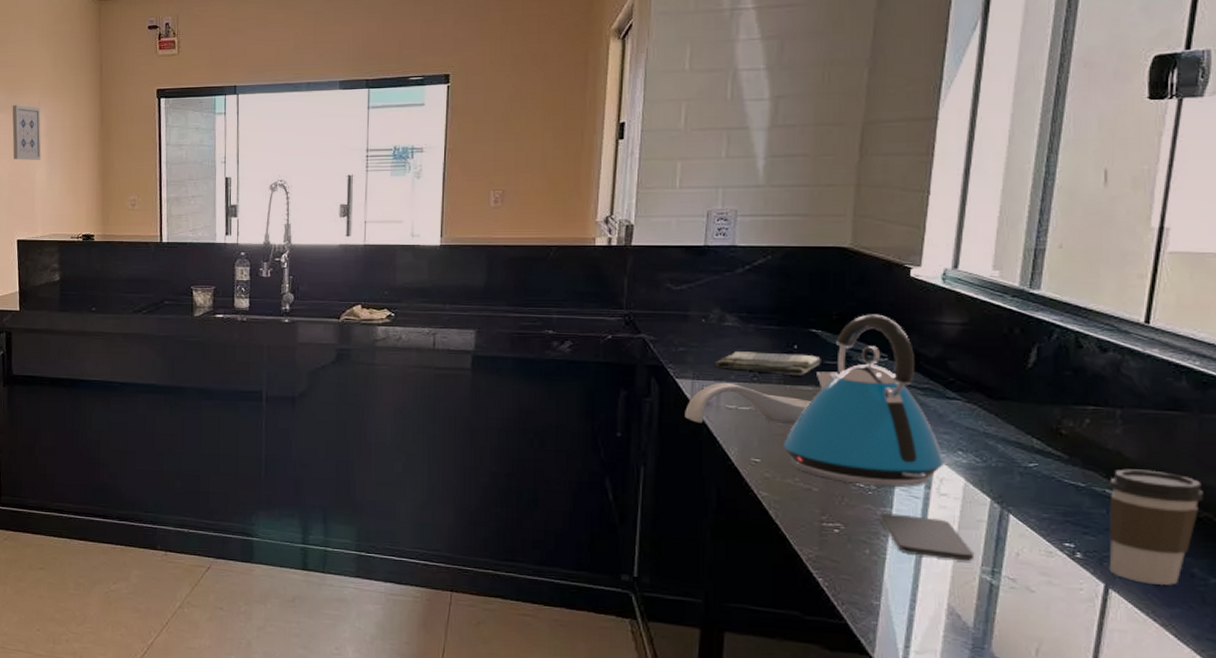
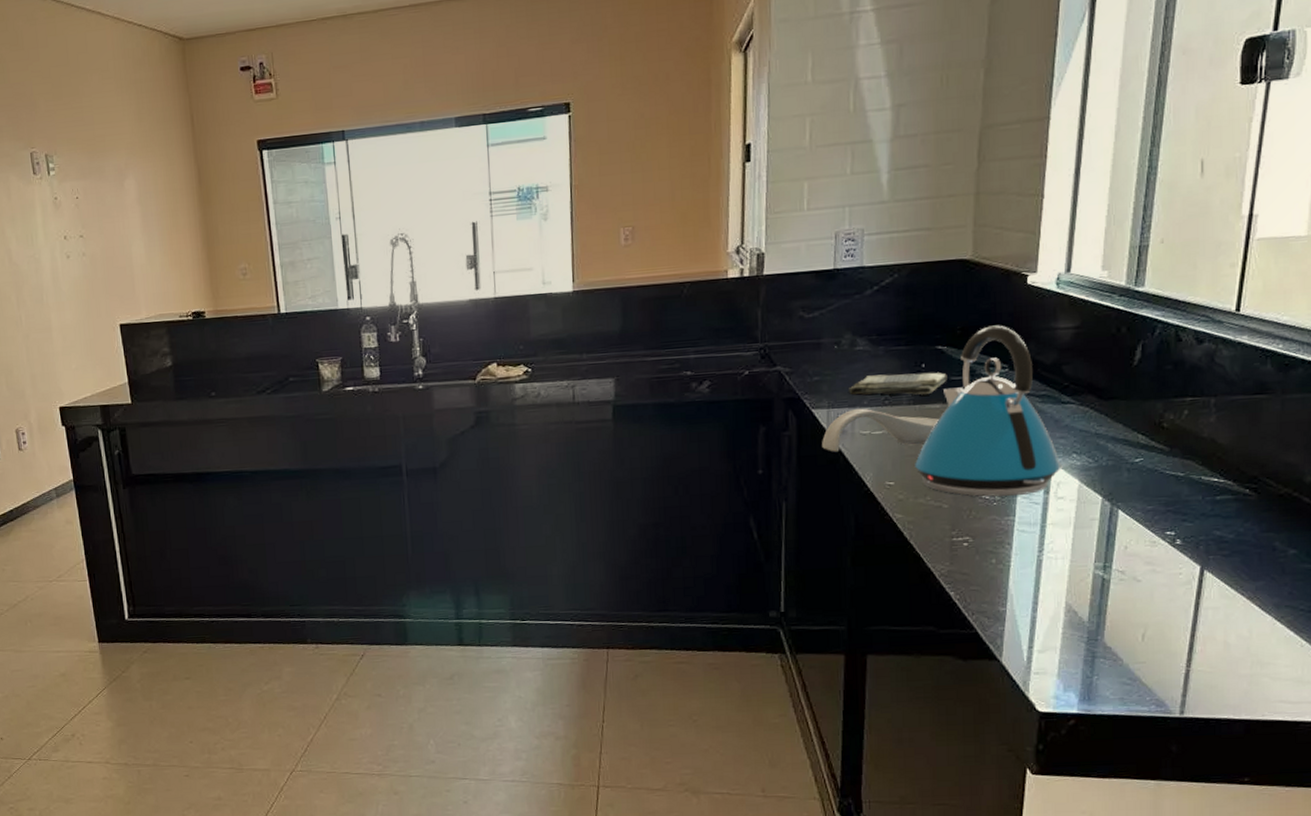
wall art: present [12,105,41,160] -> none [96,169,136,233]
smartphone: present [880,513,975,562] -> none [1005,521,1089,560]
coffee cup: present [1108,469,1203,585] -> none [1204,453,1284,561]

